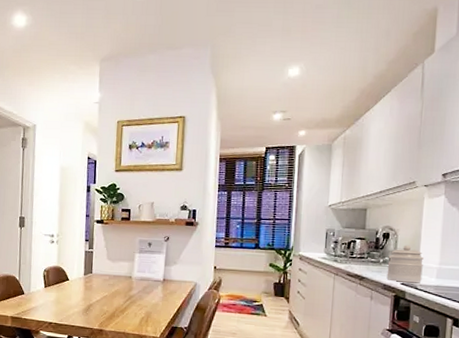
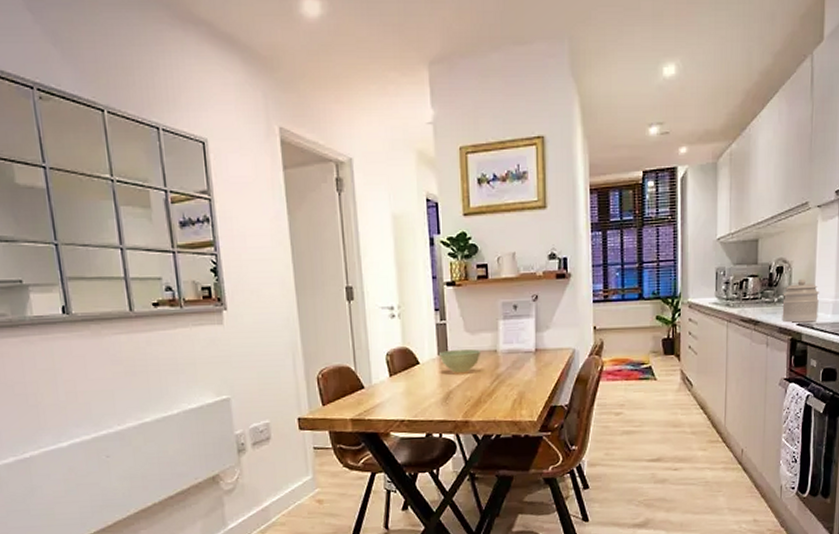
bowl: none [85,272,119,293] -> present [439,349,482,374]

